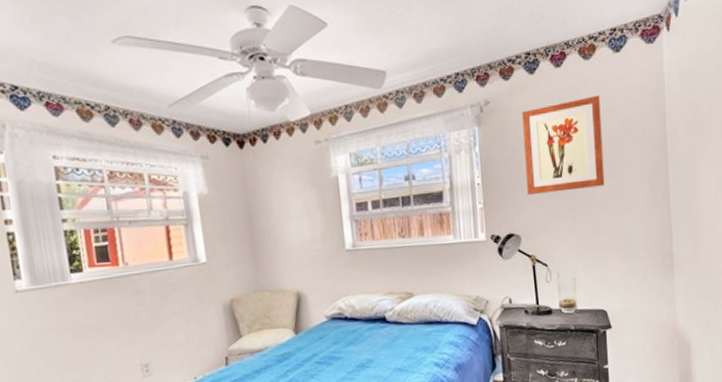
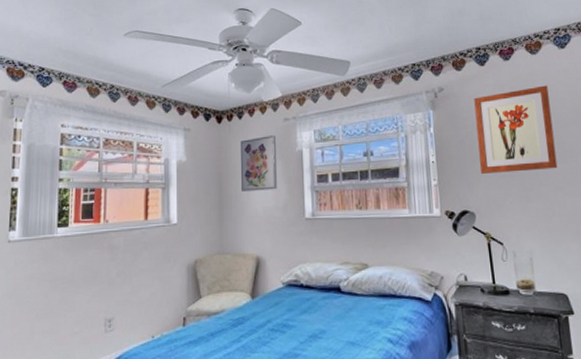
wall art: none [267,161,313,225] -> present [240,135,278,191]

